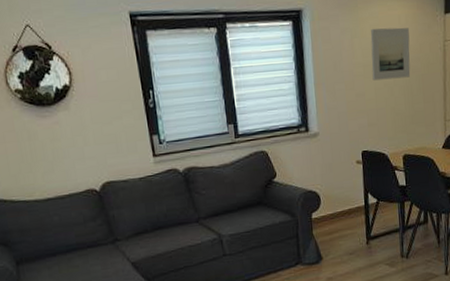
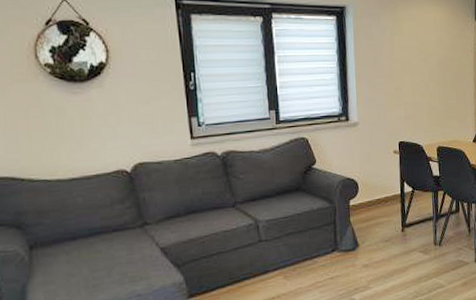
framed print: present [370,27,411,81] -> none [409,28,445,76]

